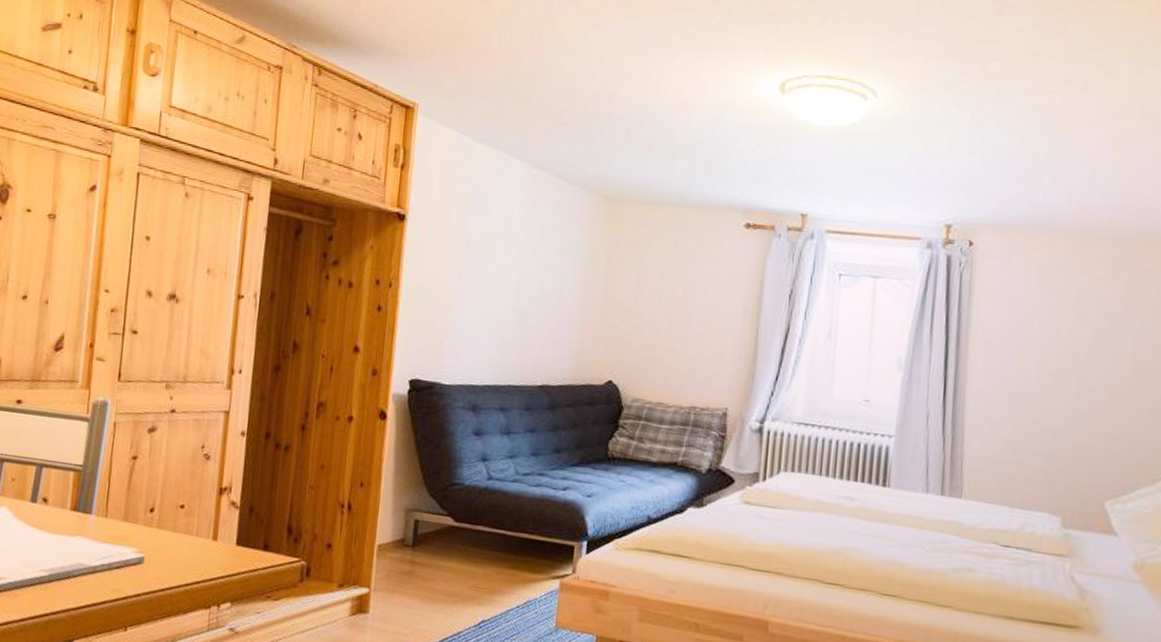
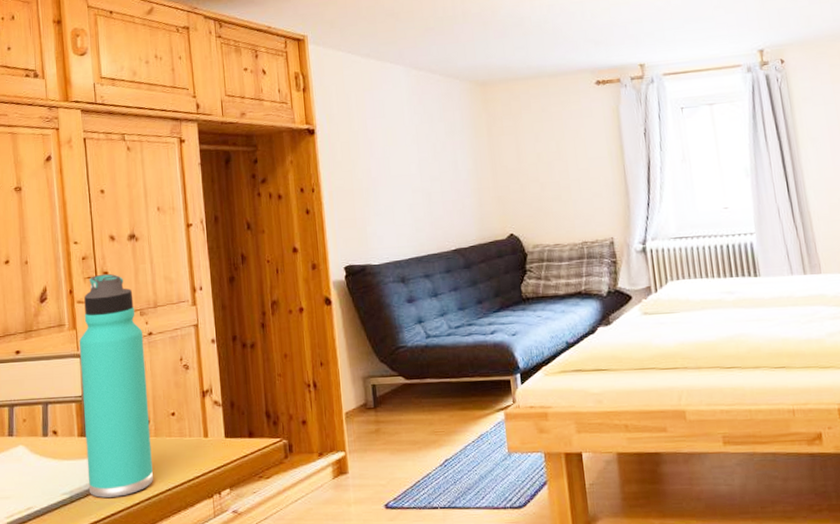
thermos bottle: none [72,332,166,587] -> present [80,273,154,498]

